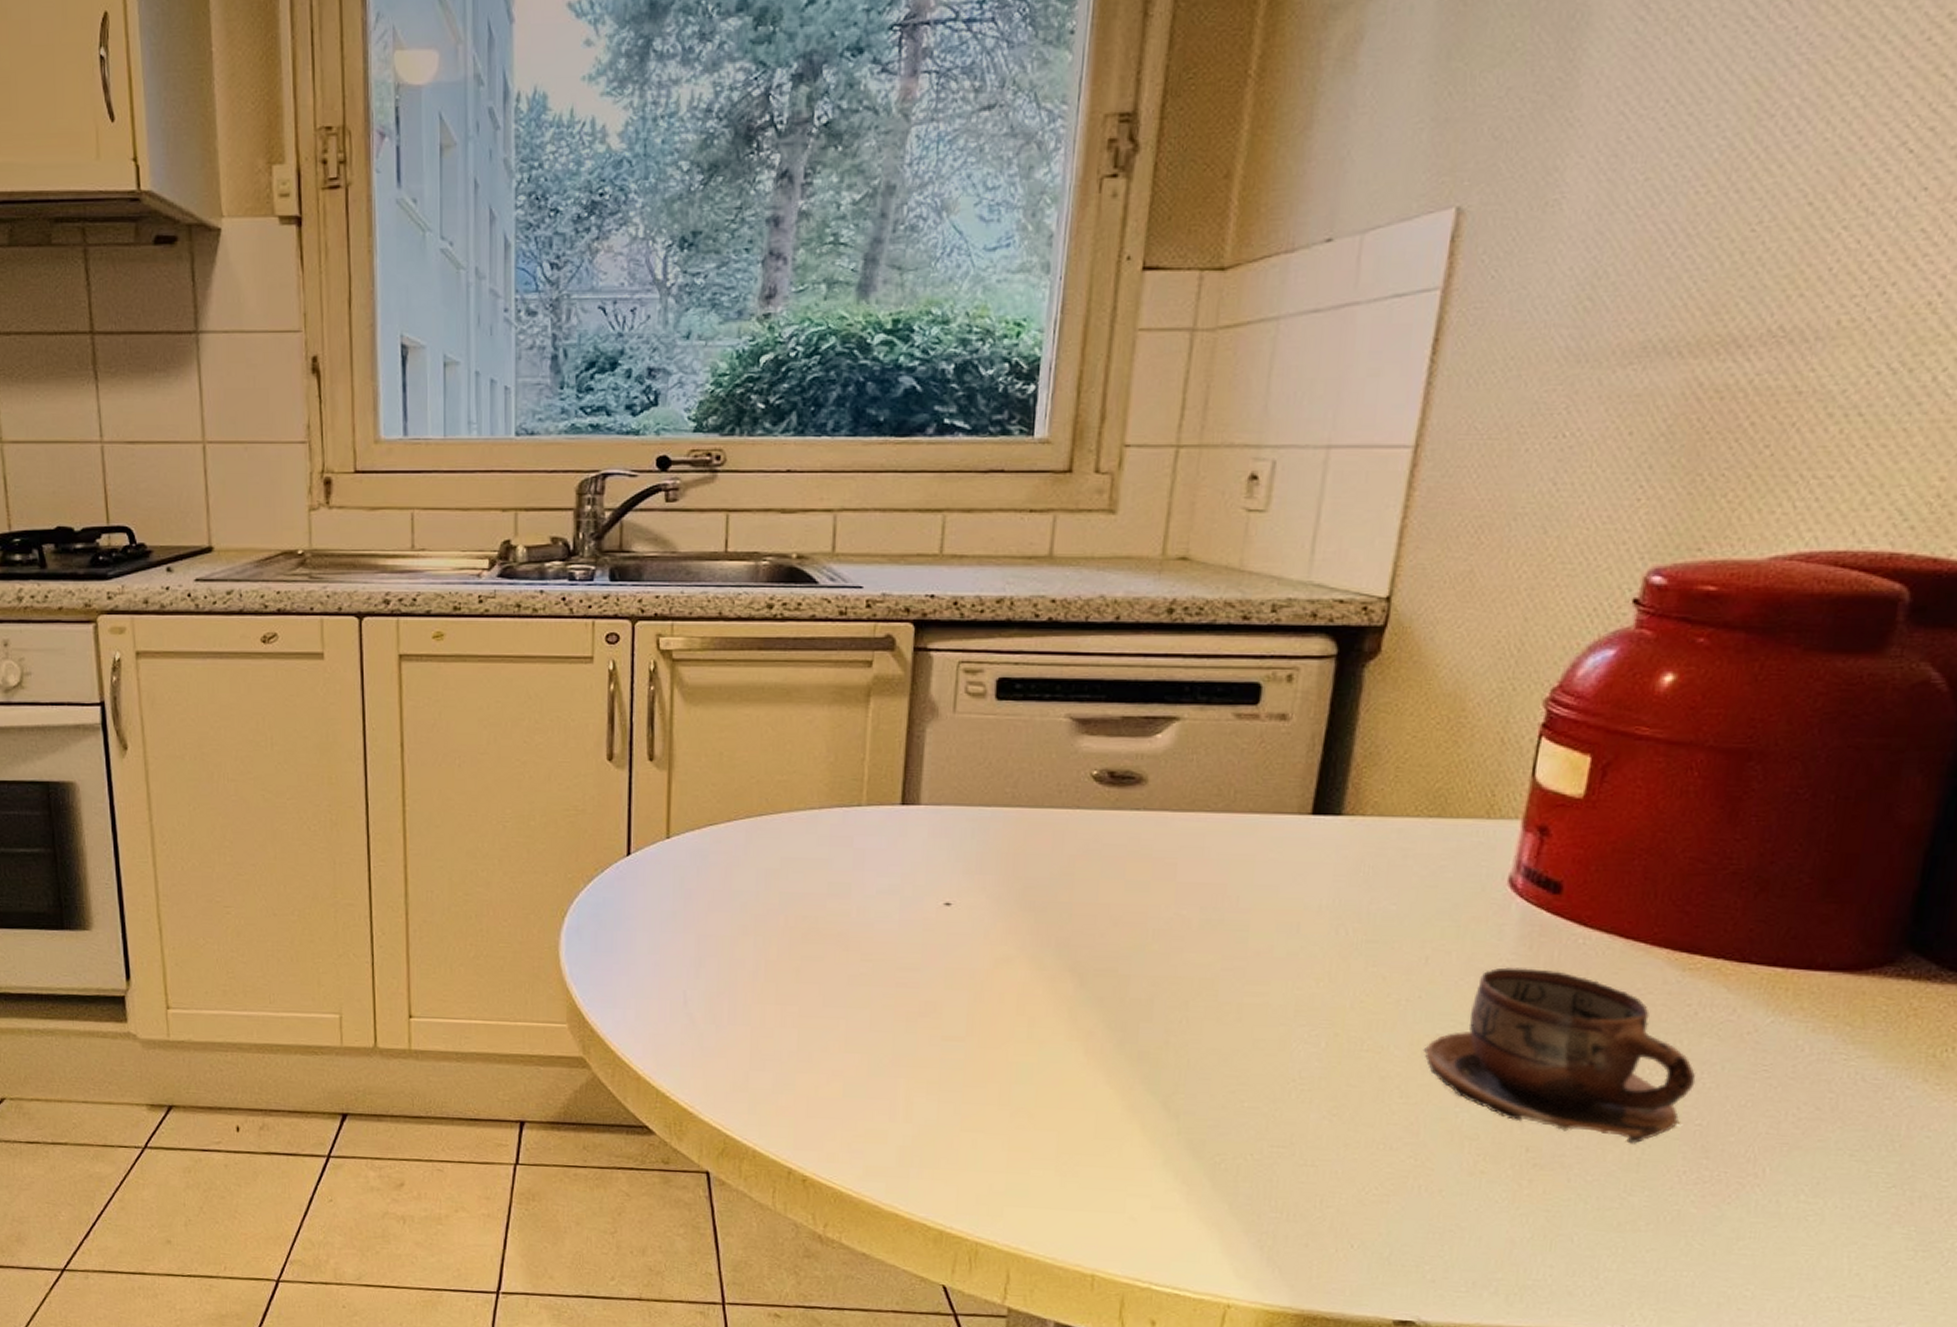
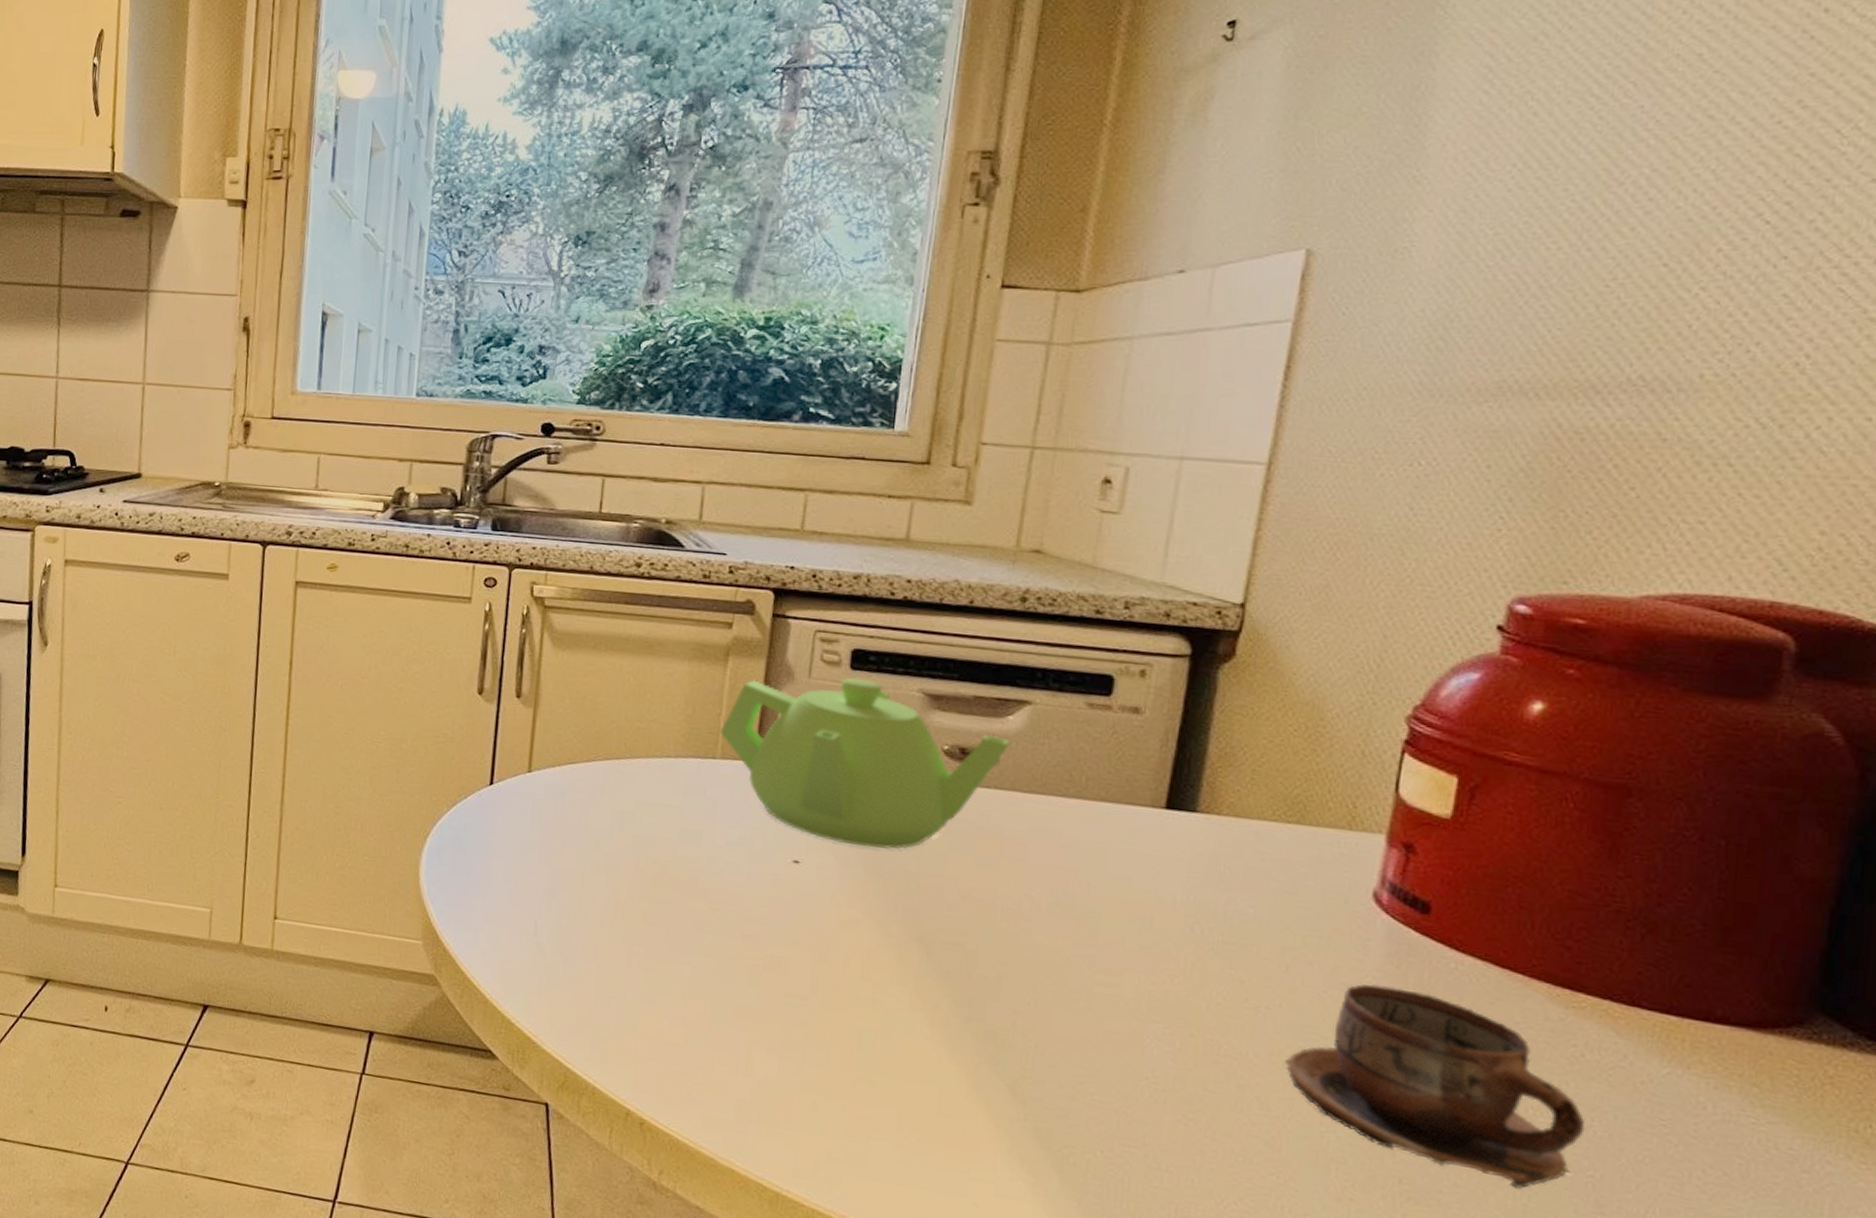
teapot: none [864,708,1160,883] -> present [719,677,1011,849]

